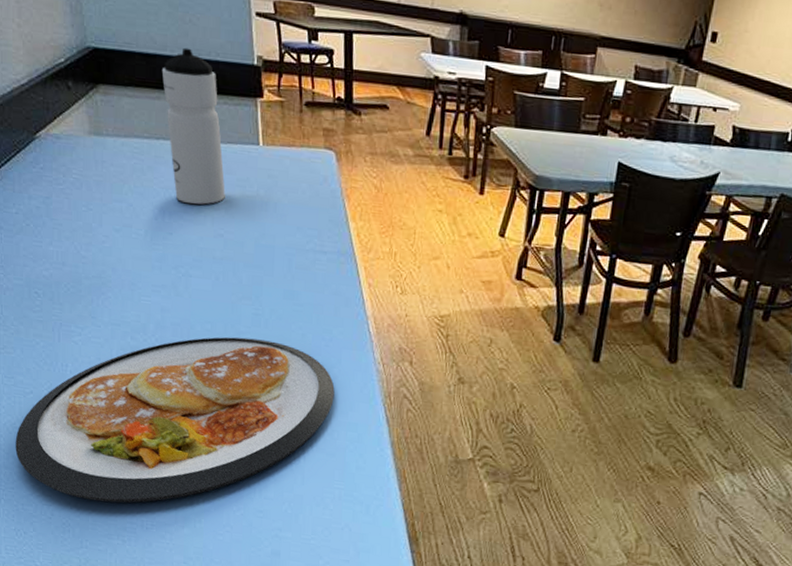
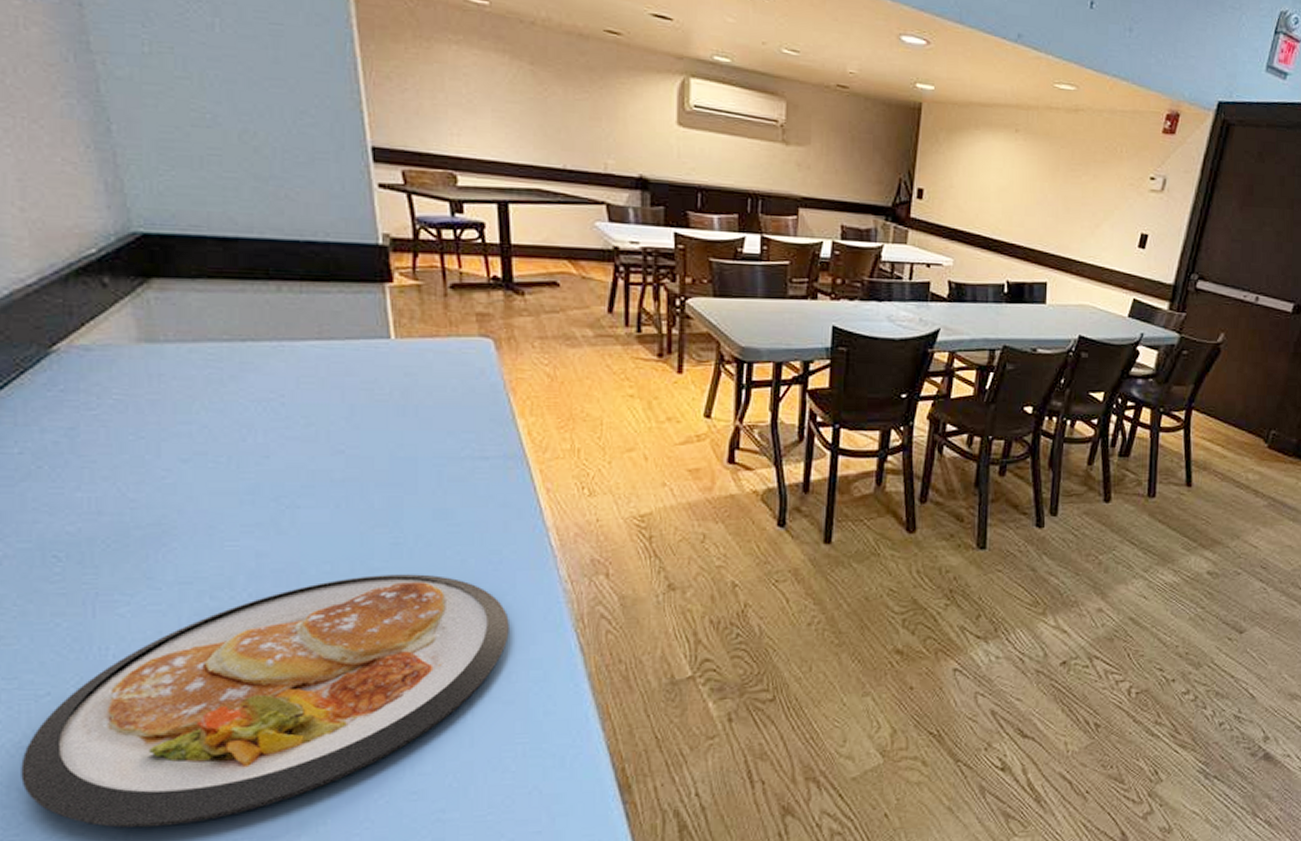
water bottle: present [161,47,225,205] -> none [246,228,345,416]

